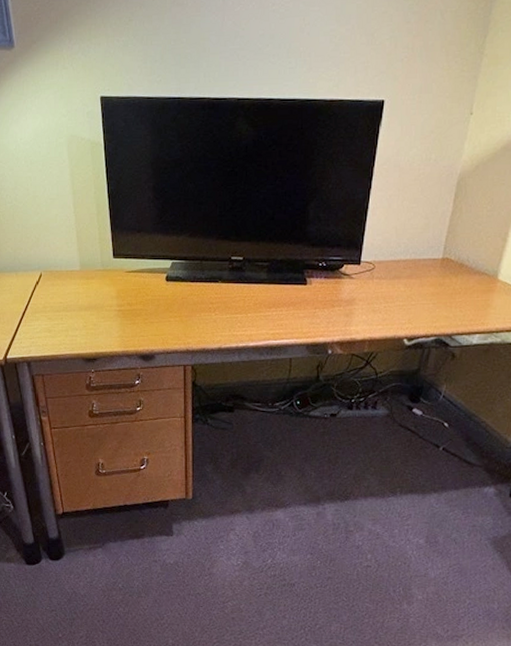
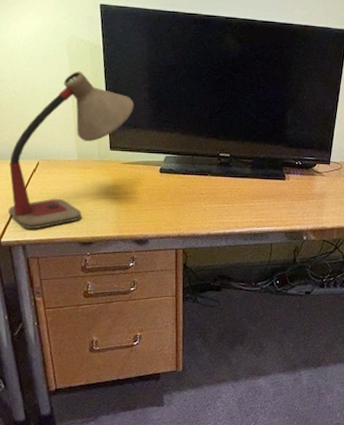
desk lamp: none [13,173,138,345] -> present [8,71,134,229]

